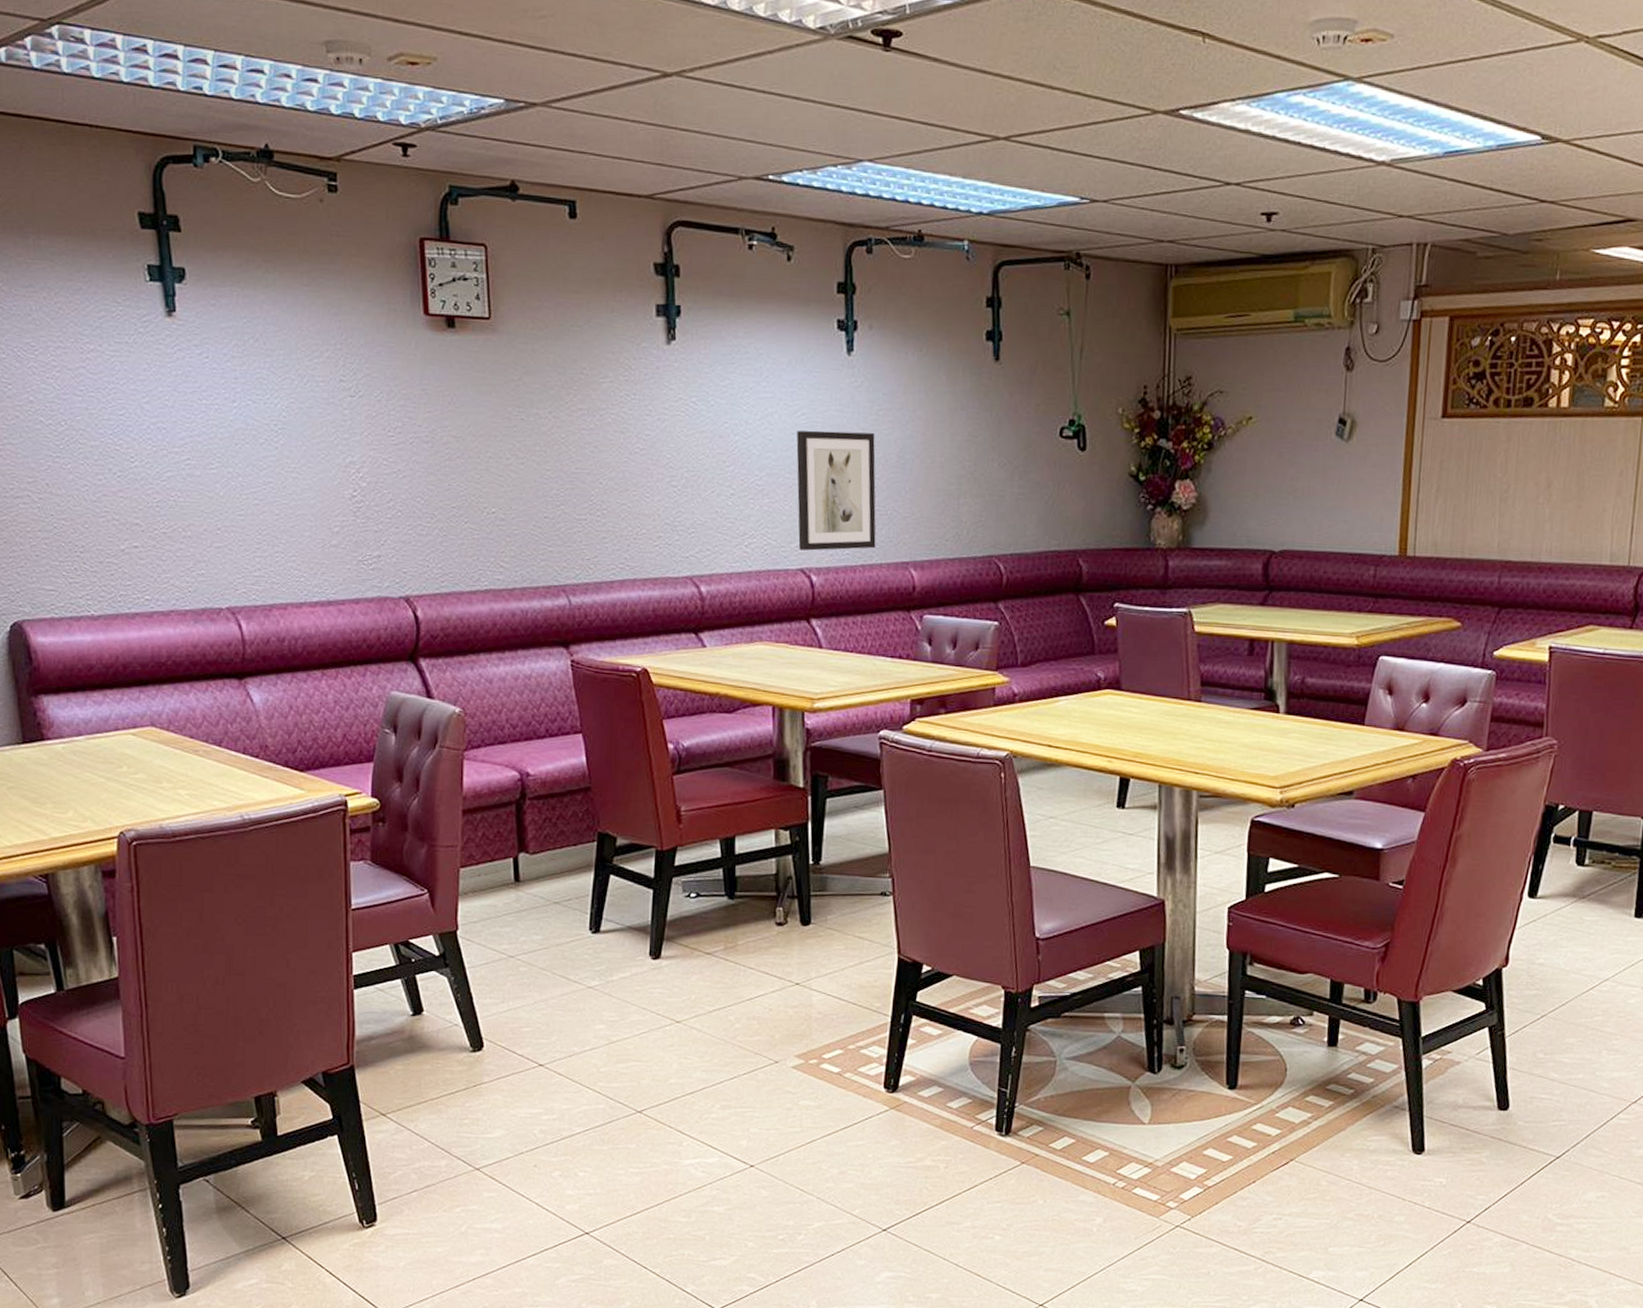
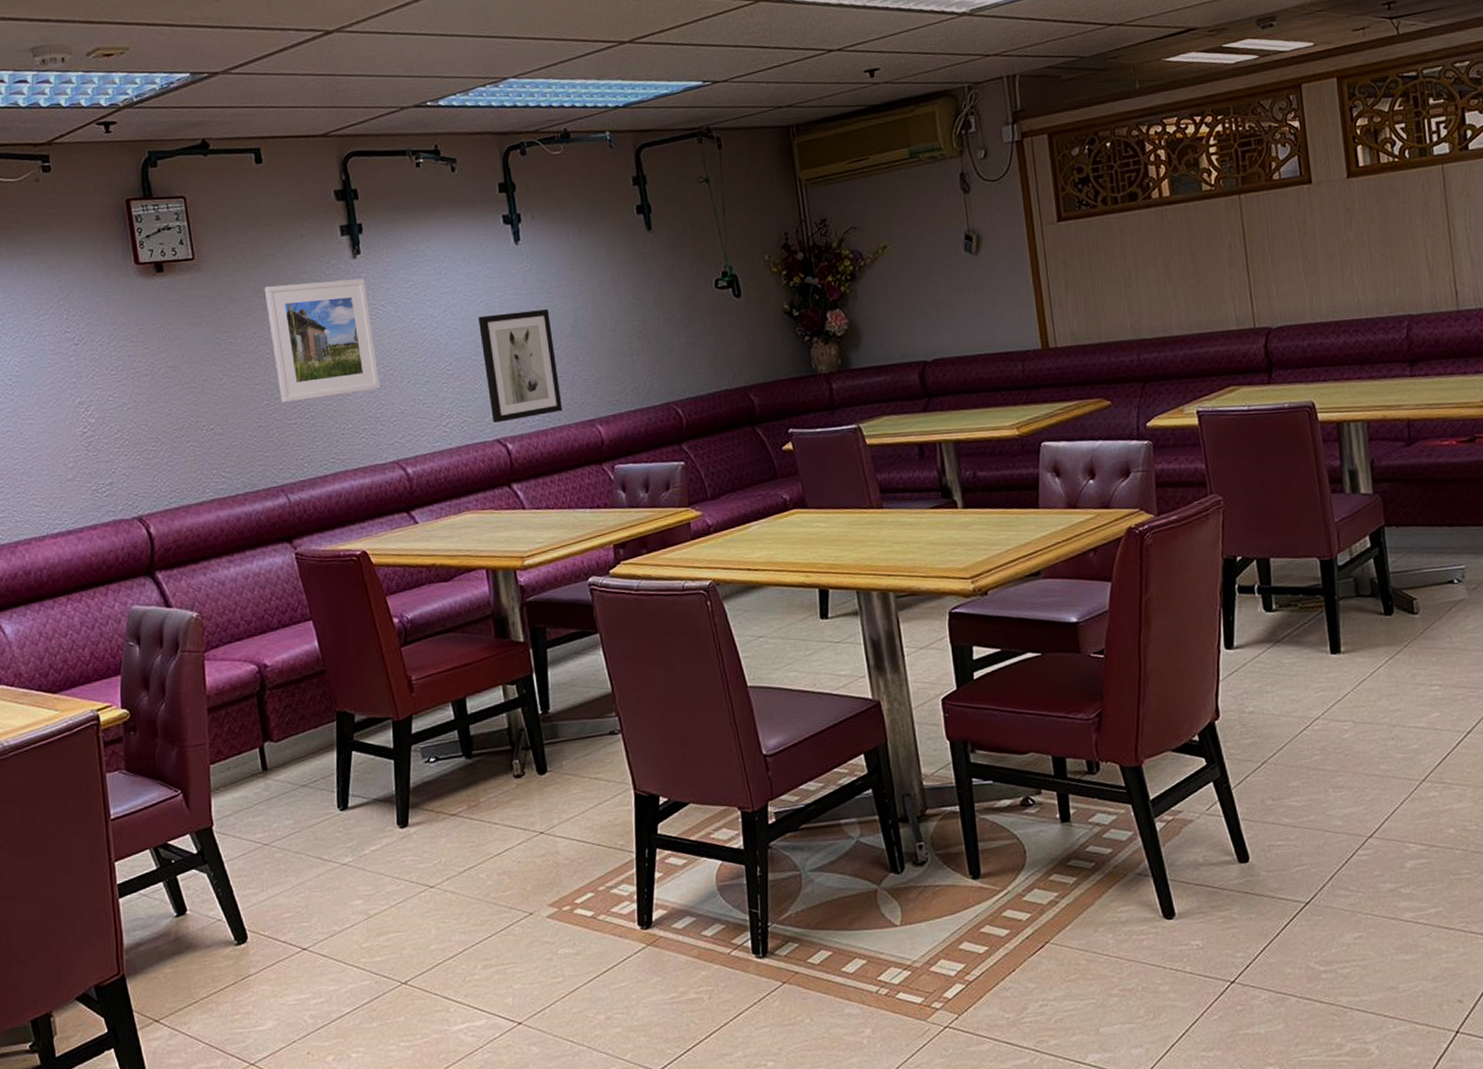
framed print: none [565,362,682,496] -> present [264,278,381,403]

